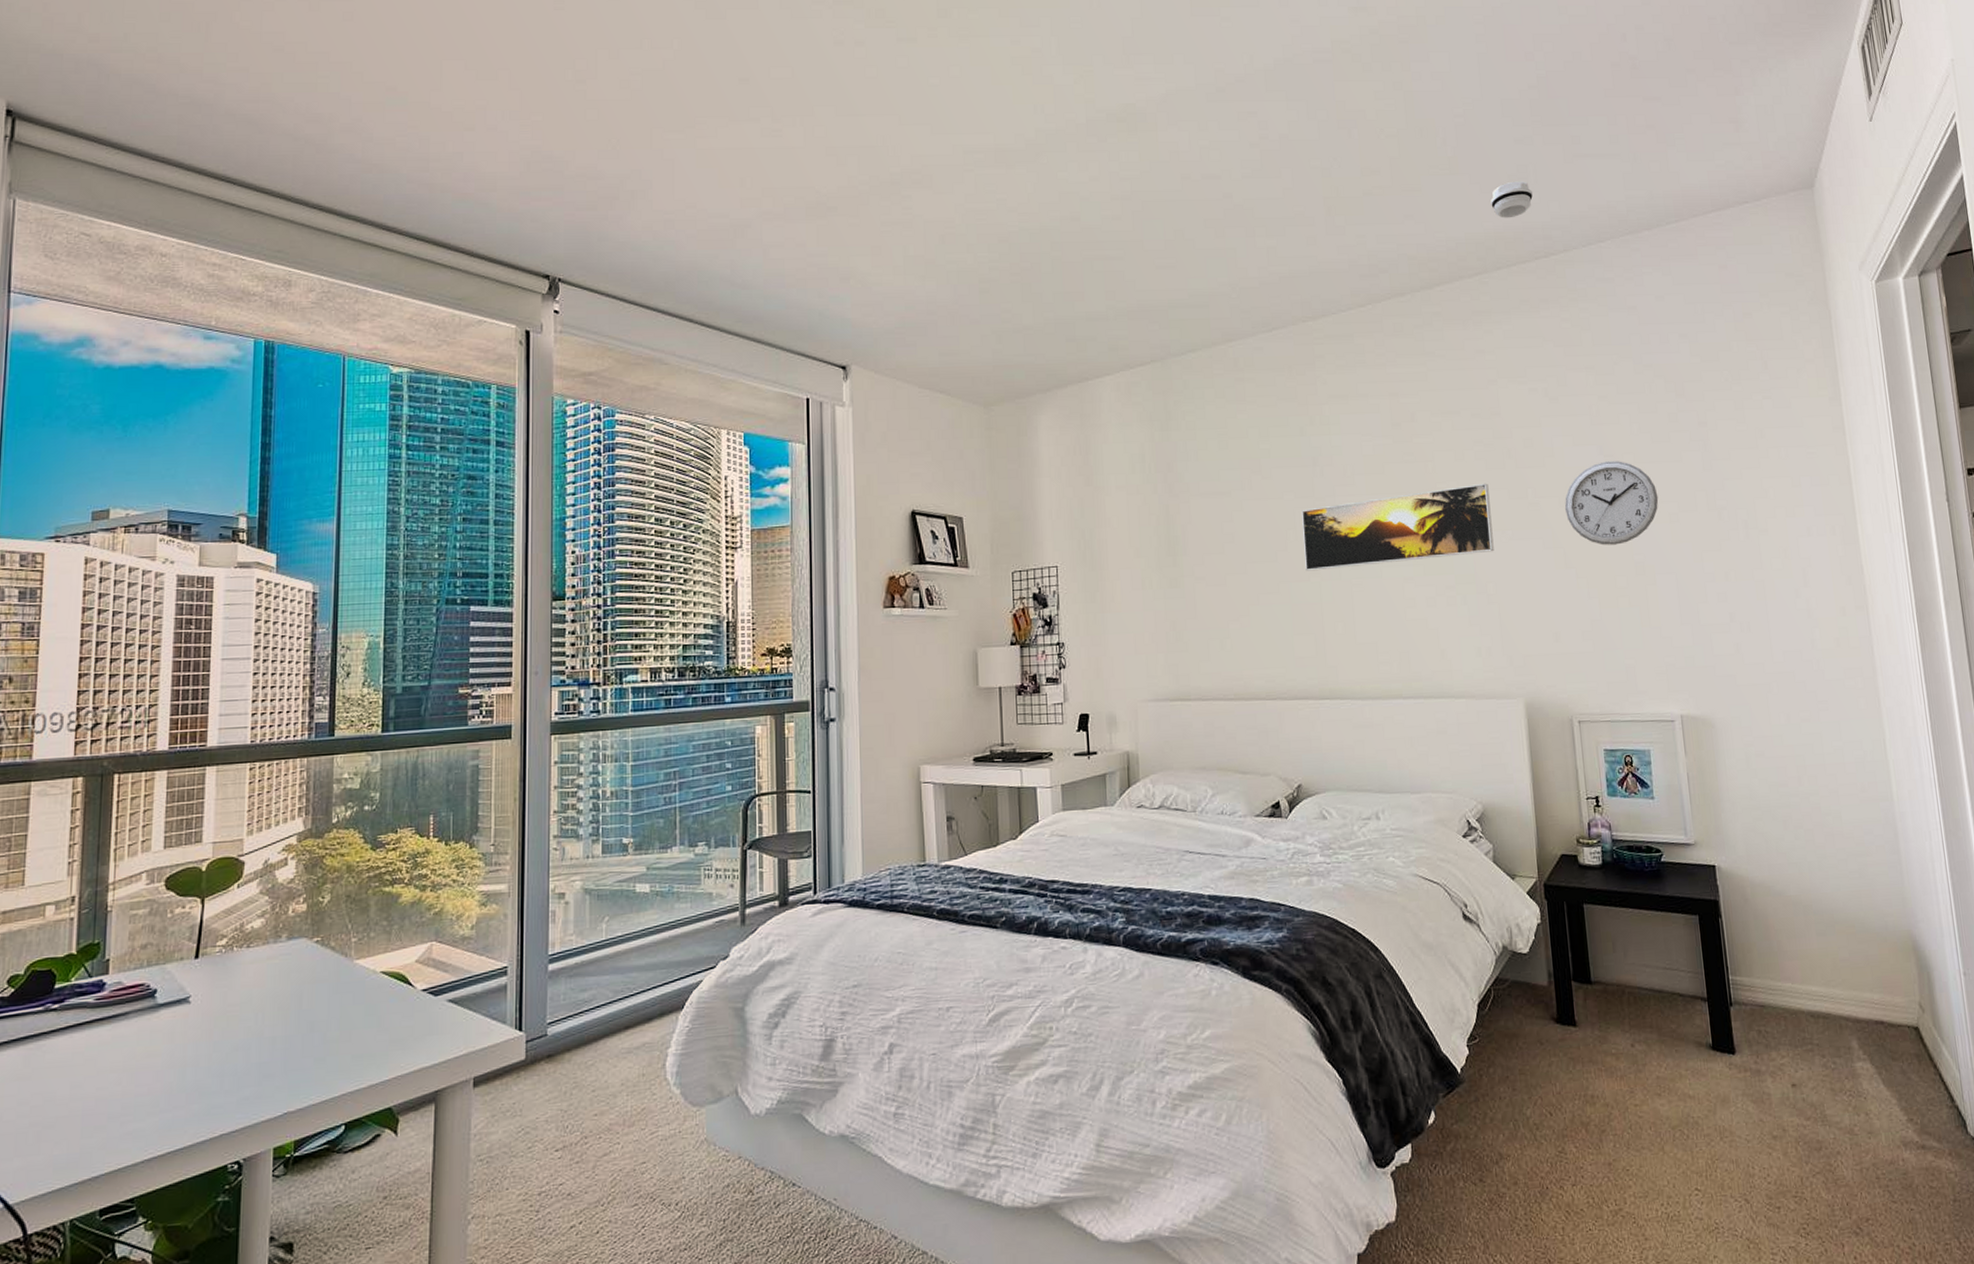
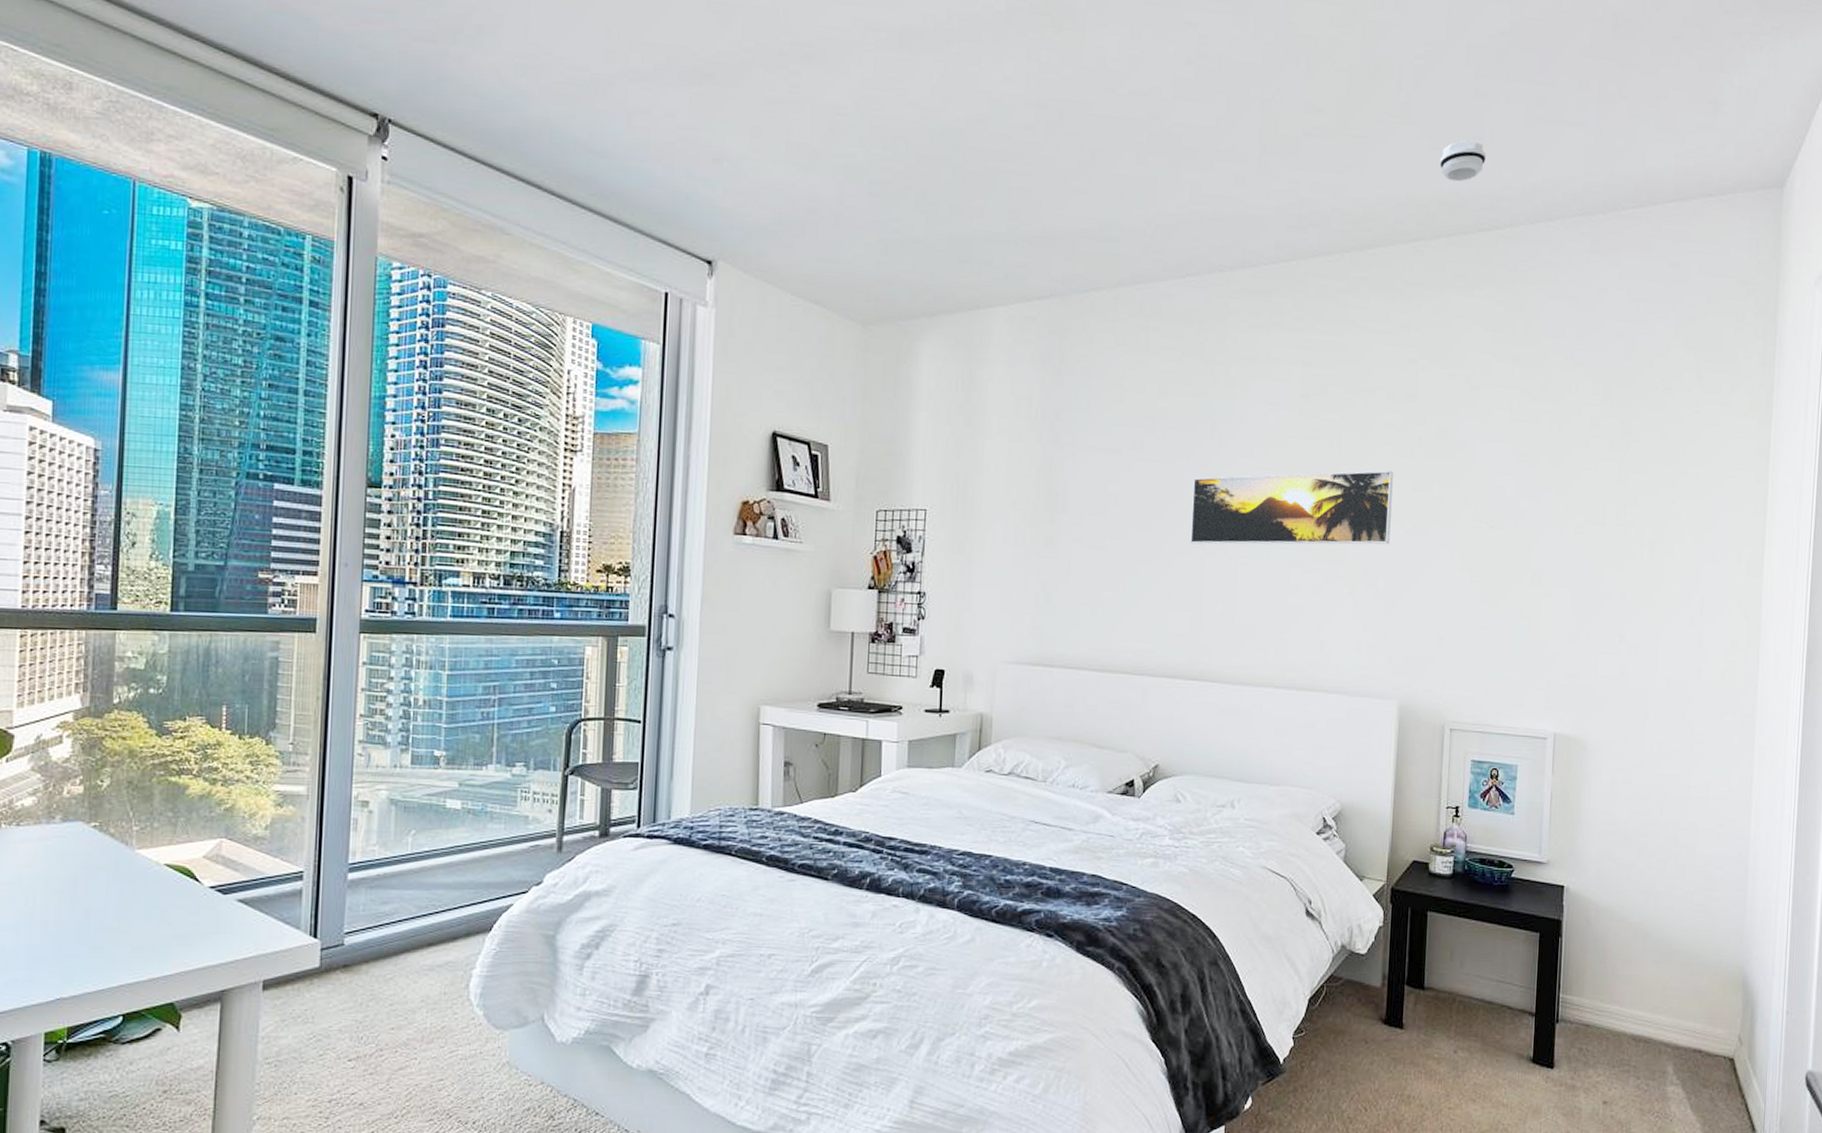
wall clock: present [1564,461,1659,545] -> none [1469,461,1567,551]

